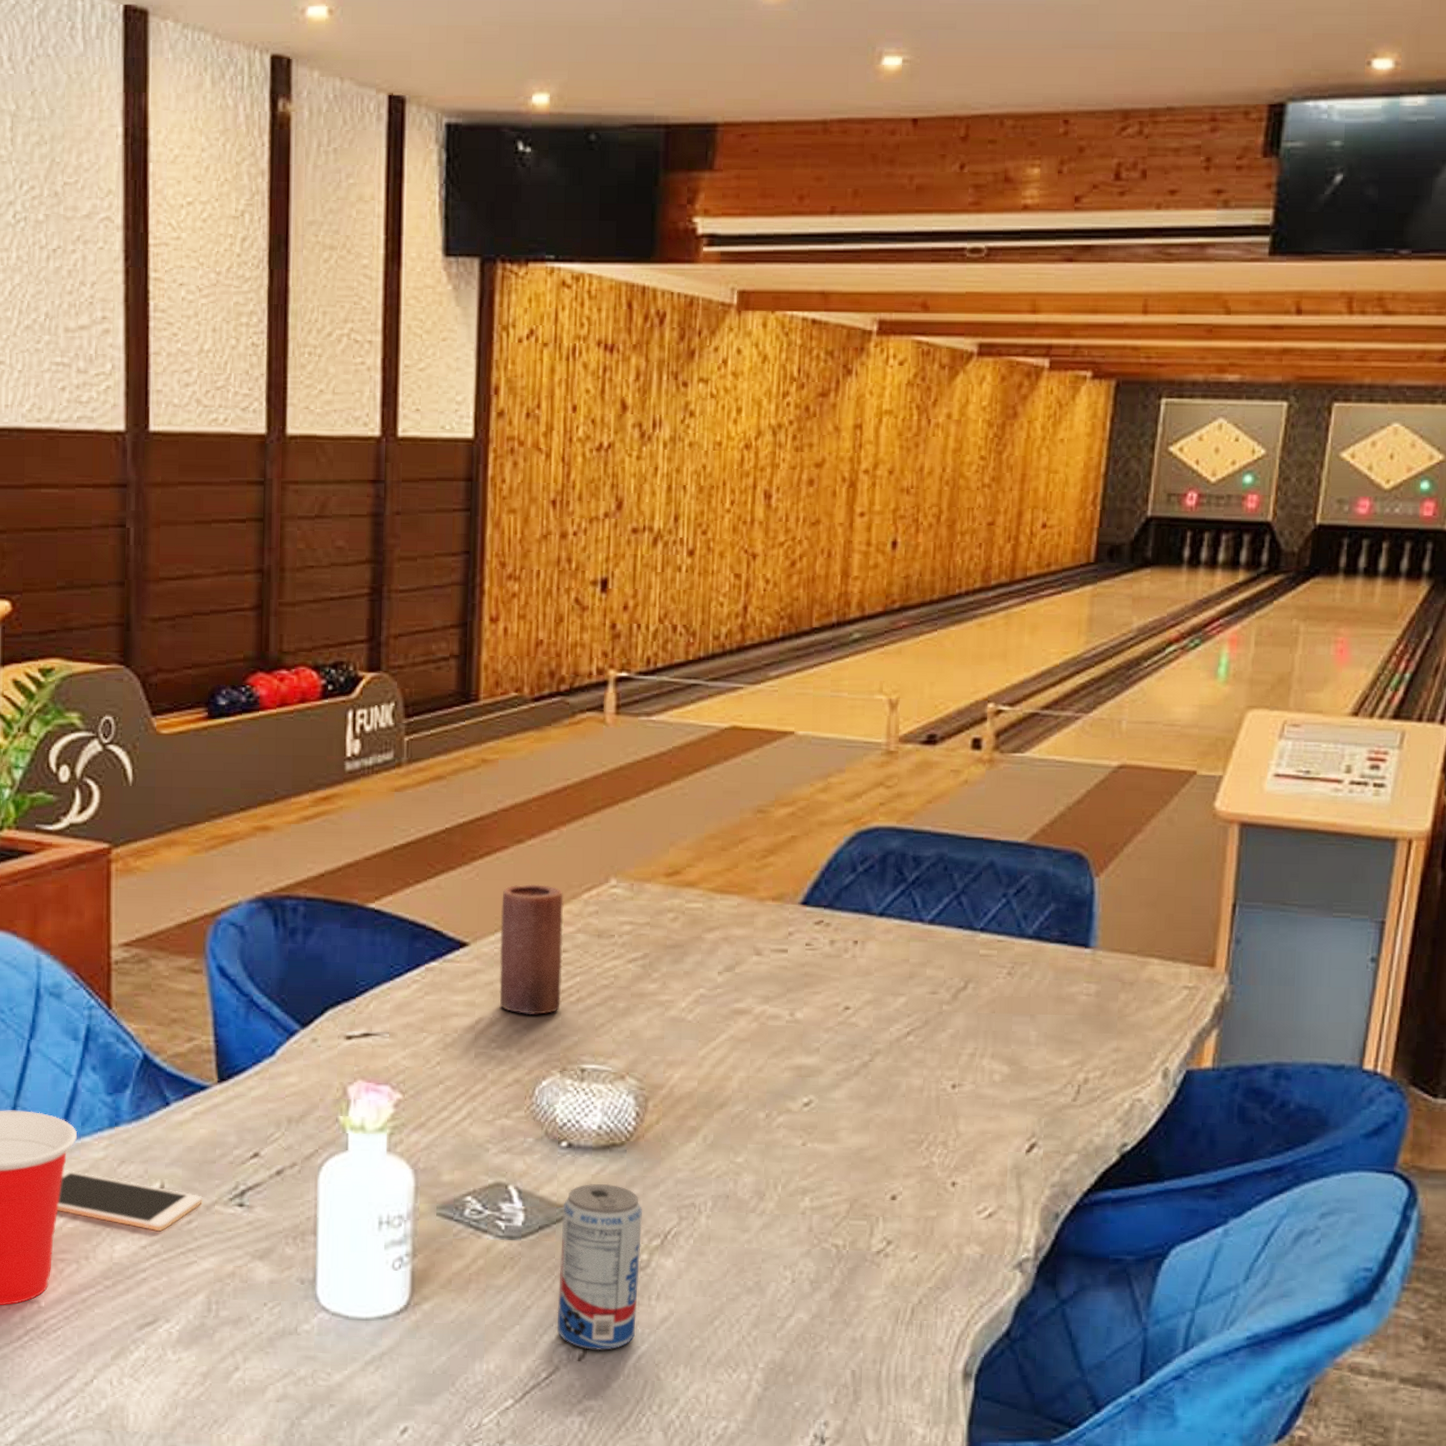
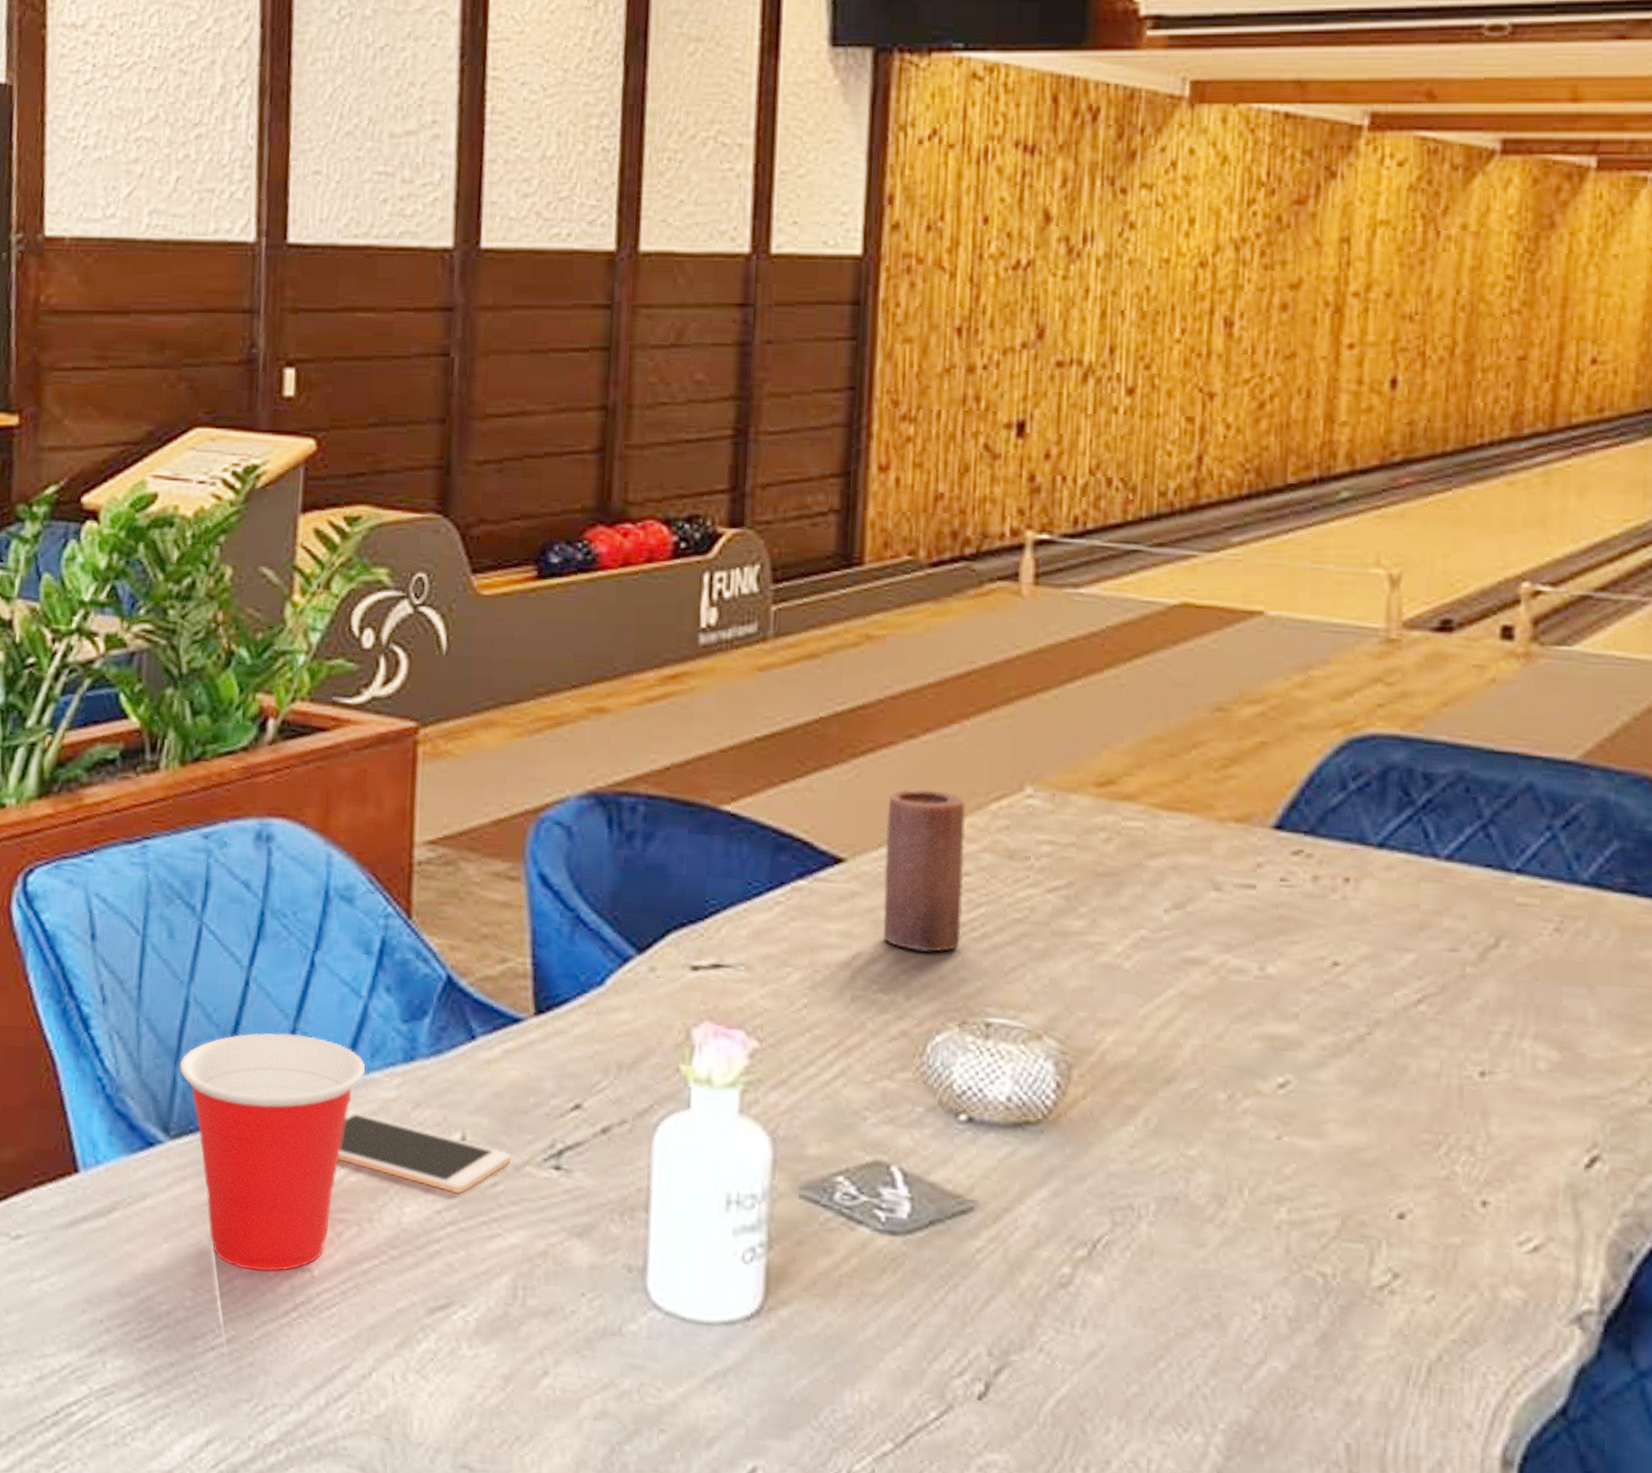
beverage can: present [557,1183,643,1351] -> none [951,1170,1065,1389]

